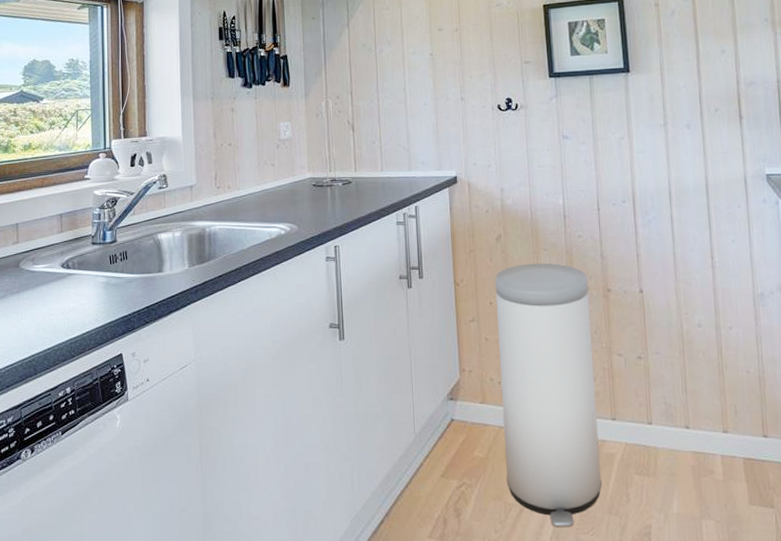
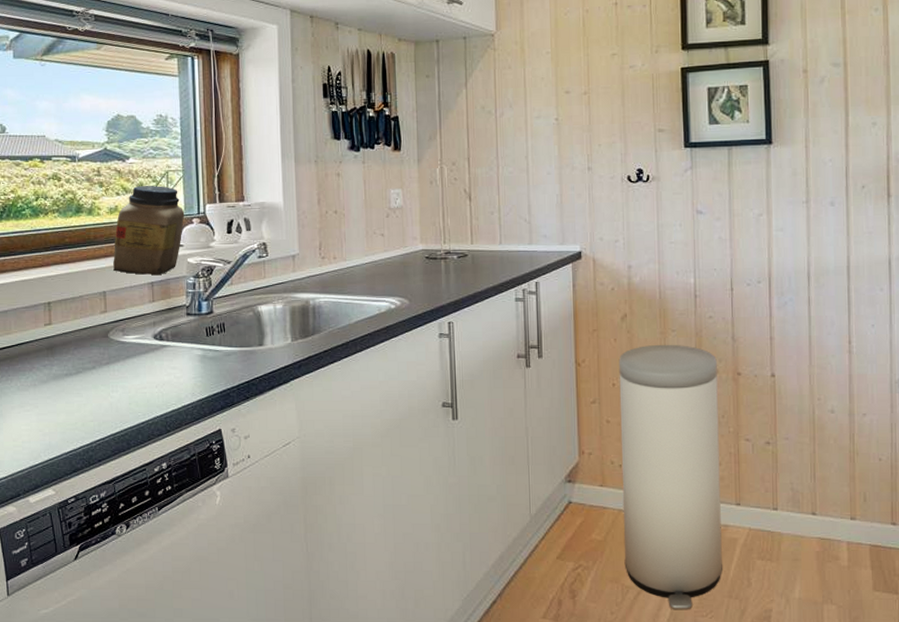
jar: none [26,124,92,208] -> present [113,186,185,276]

